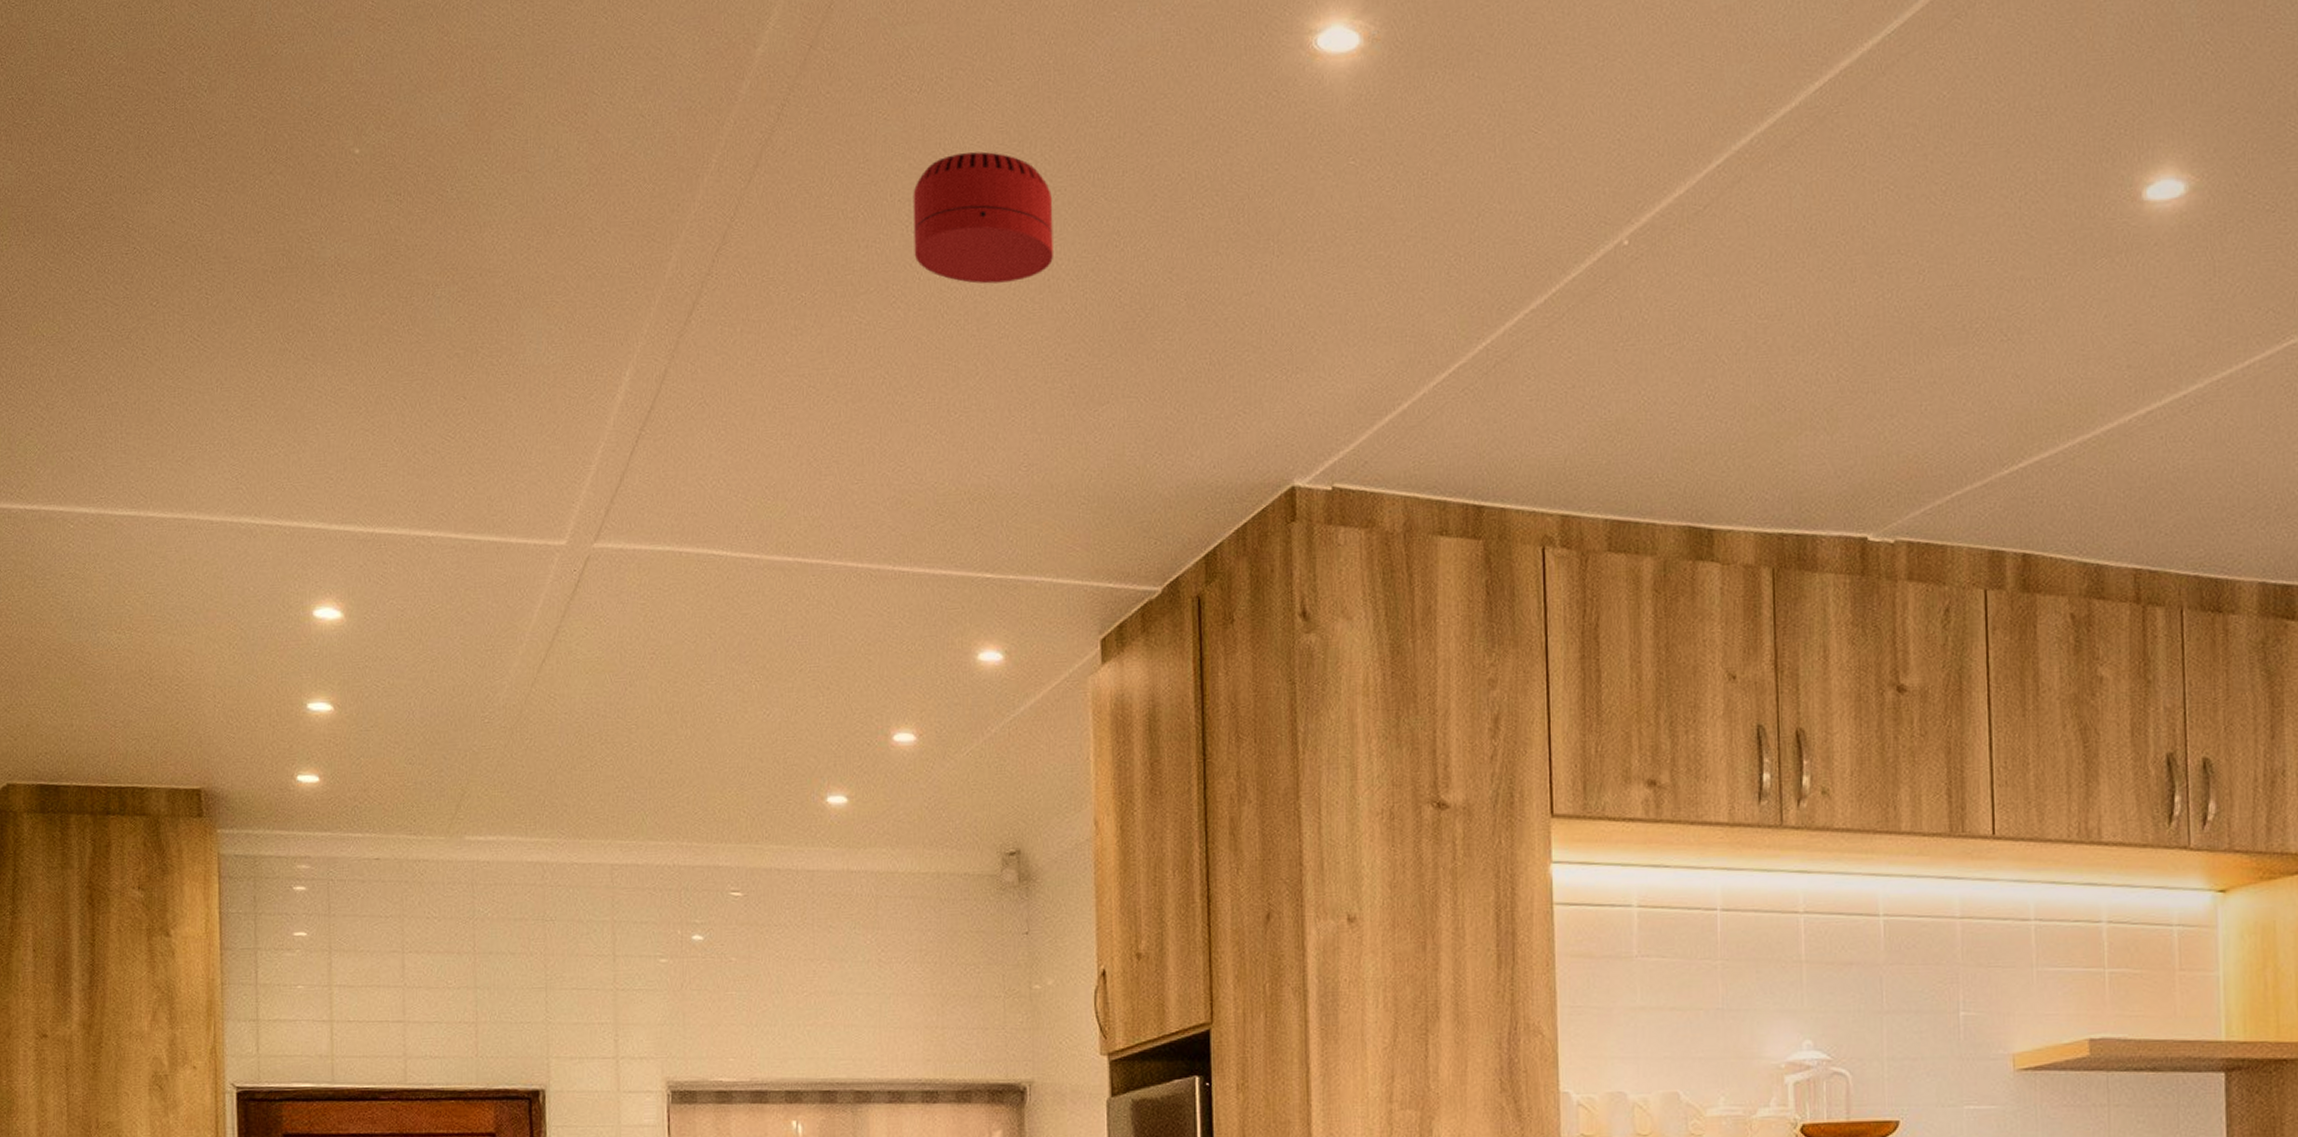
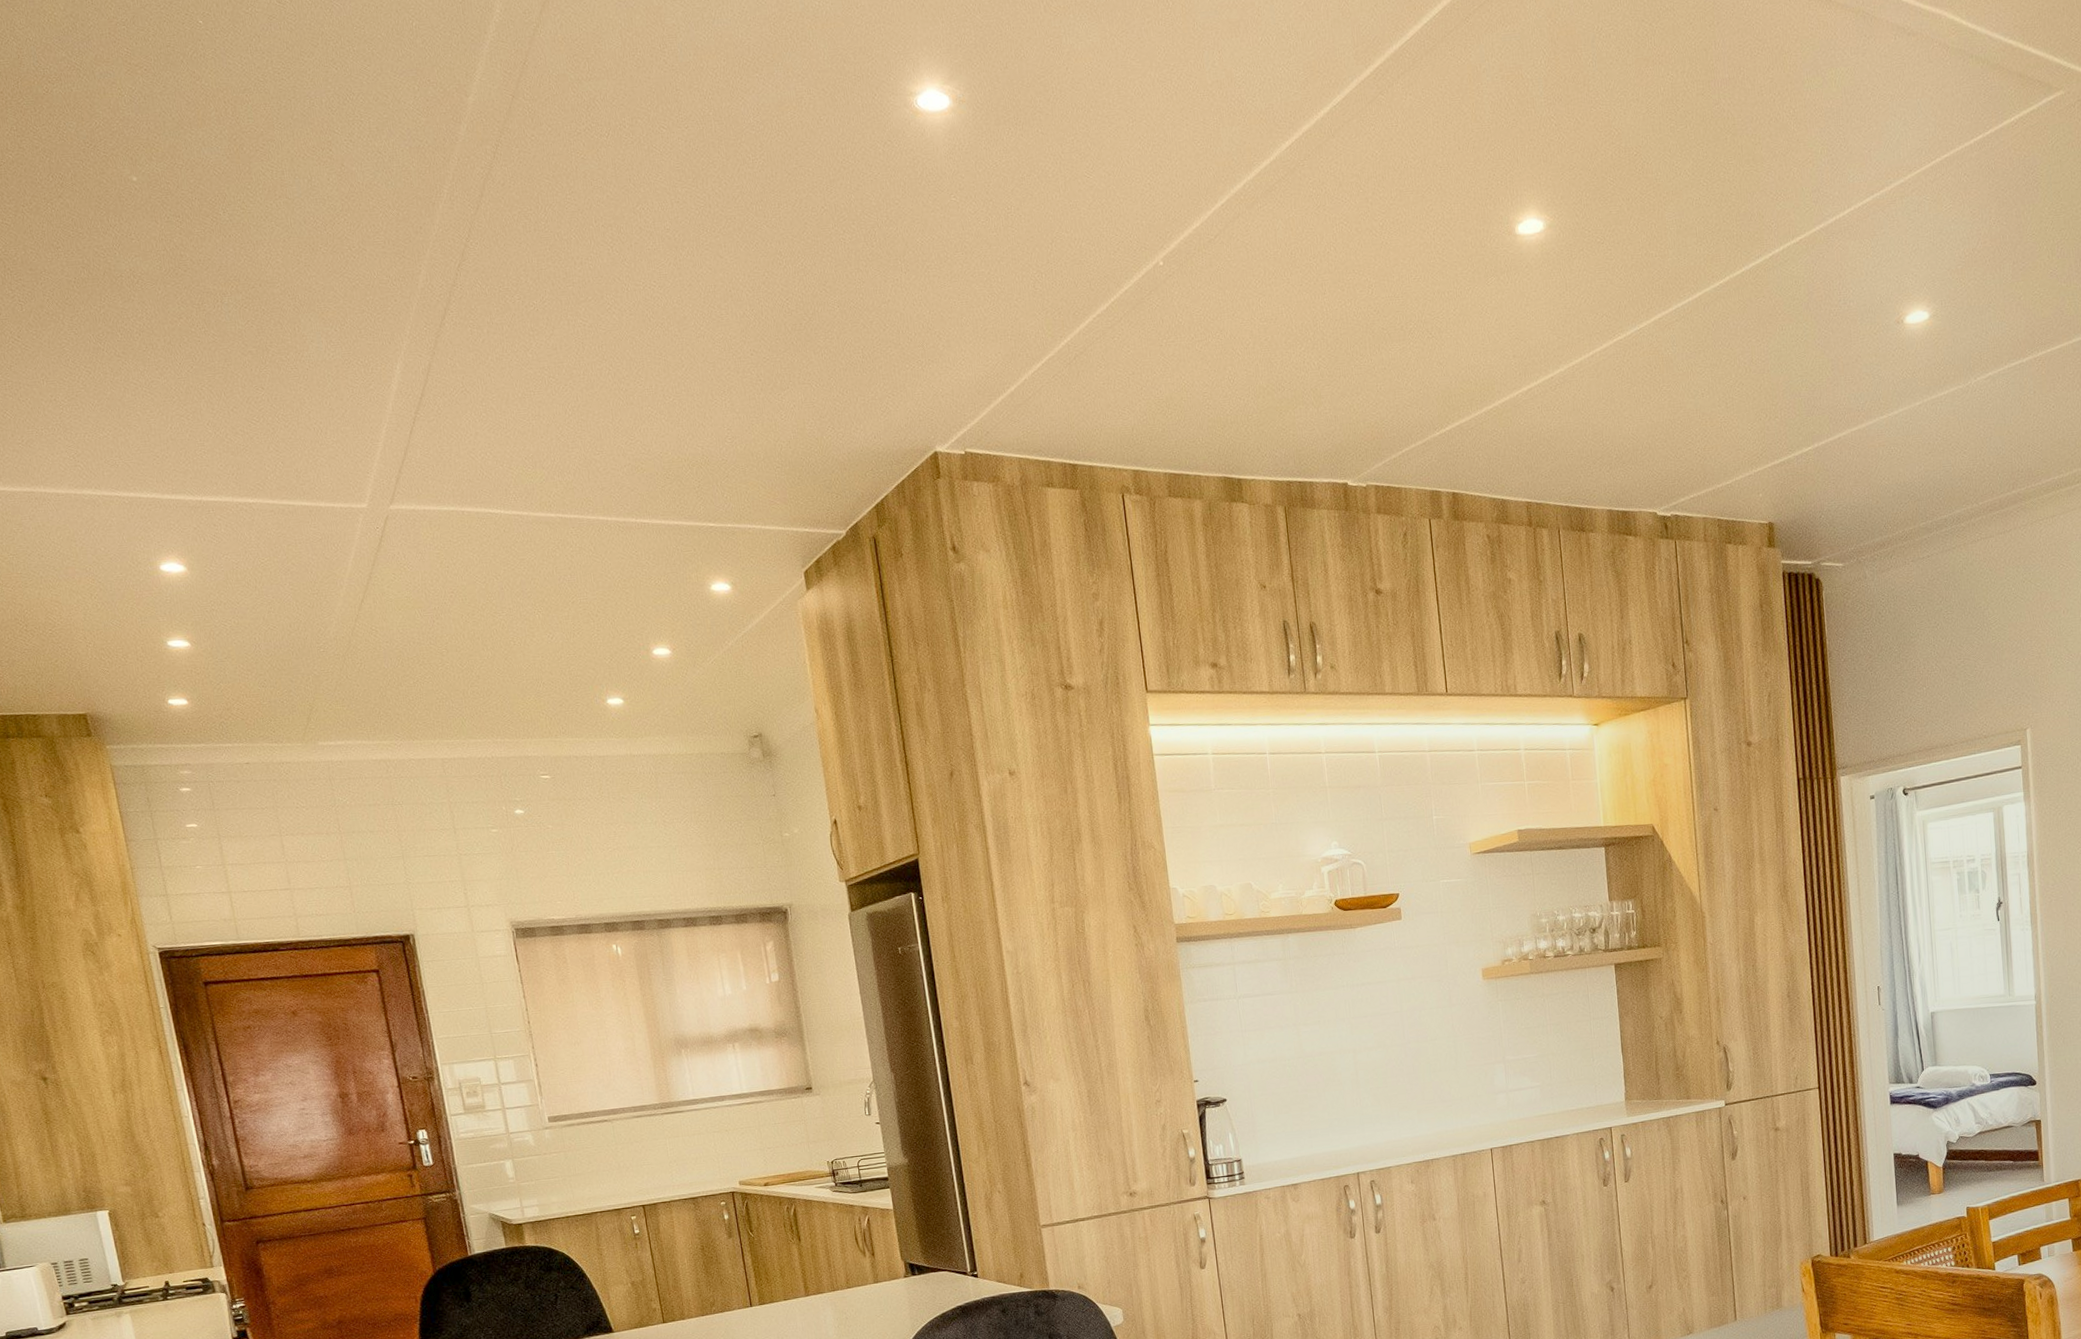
smoke detector: present [913,151,1053,284] -> none [613,186,732,294]

